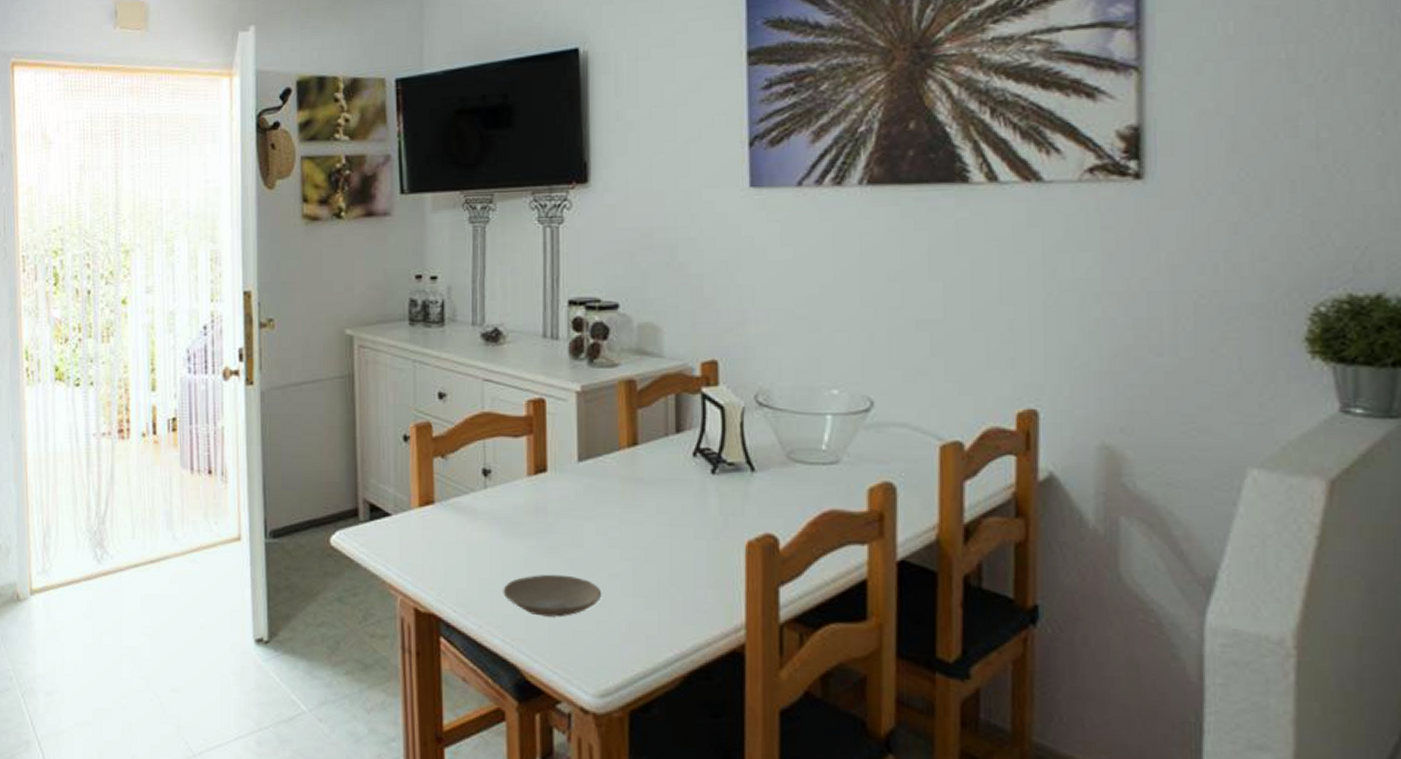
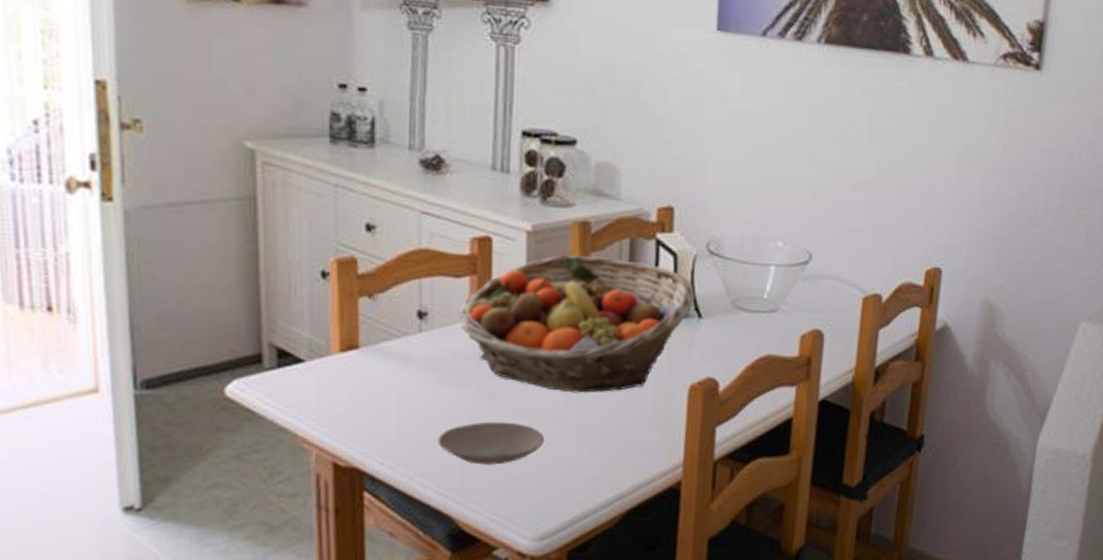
fruit basket: none [518,411,746,548] -> present [458,254,695,393]

